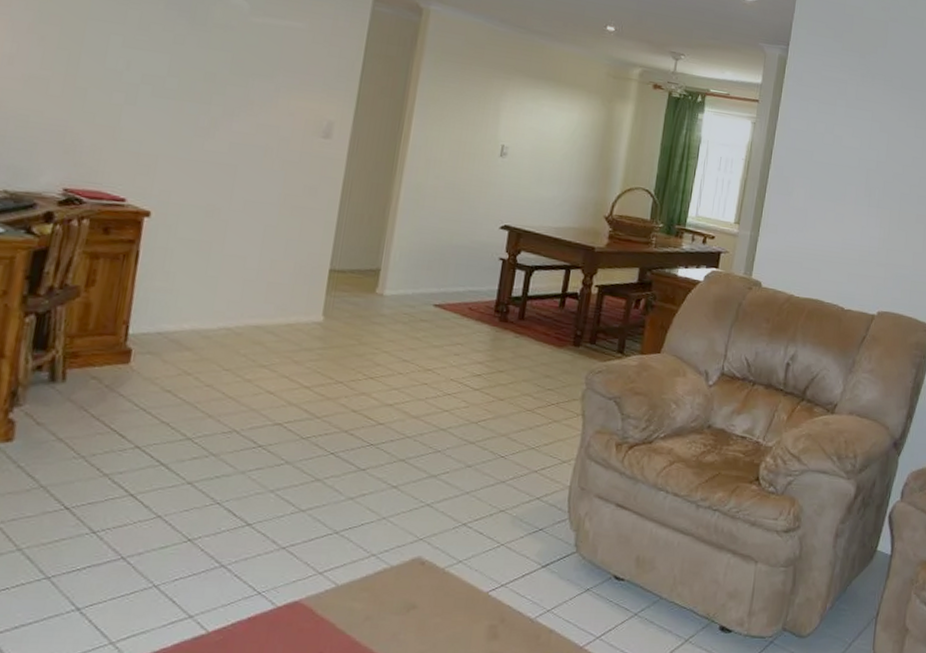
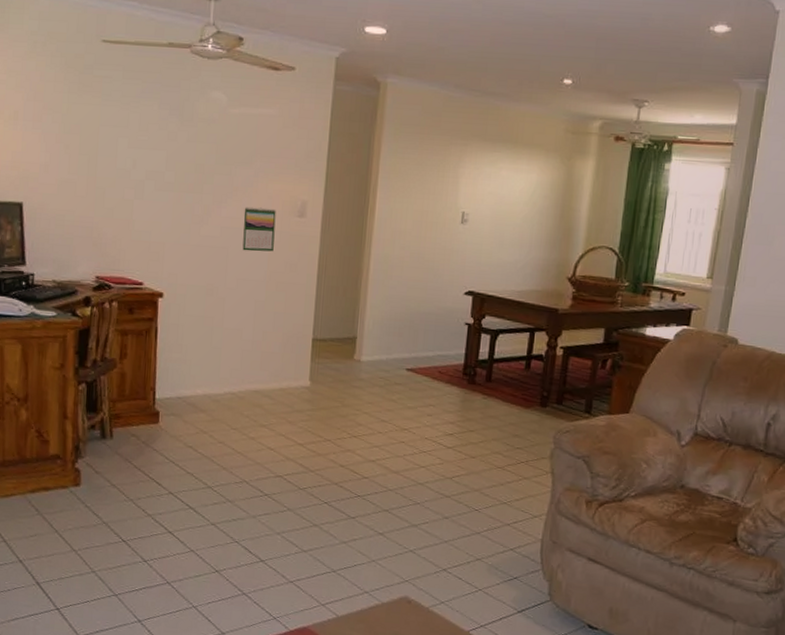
calendar: none [254,122,298,173] -> present [242,206,276,252]

